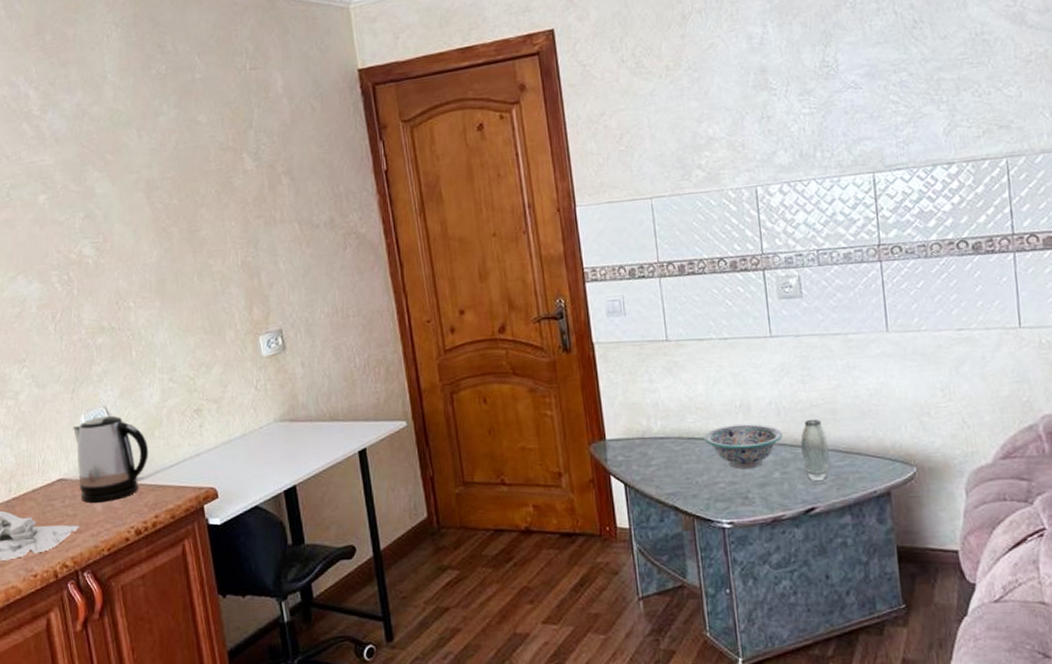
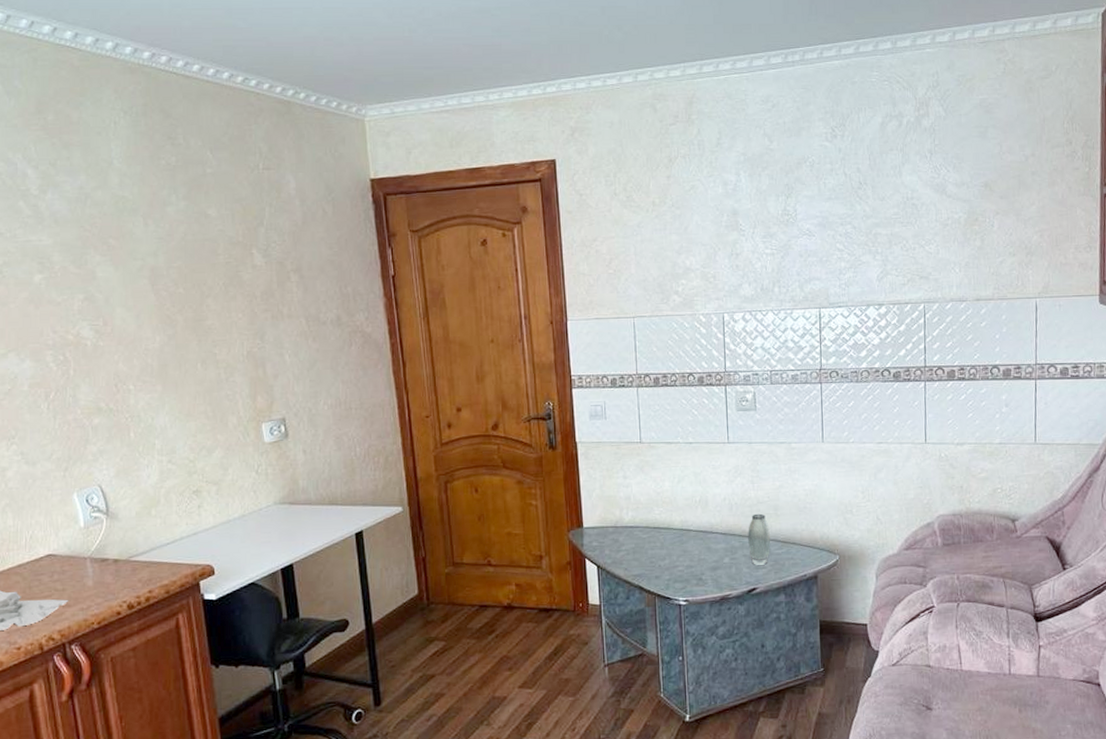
kettle: present [73,415,148,503] -> none [64,494,144,578]
decorative bowl: present [703,424,784,469] -> none [667,516,734,555]

